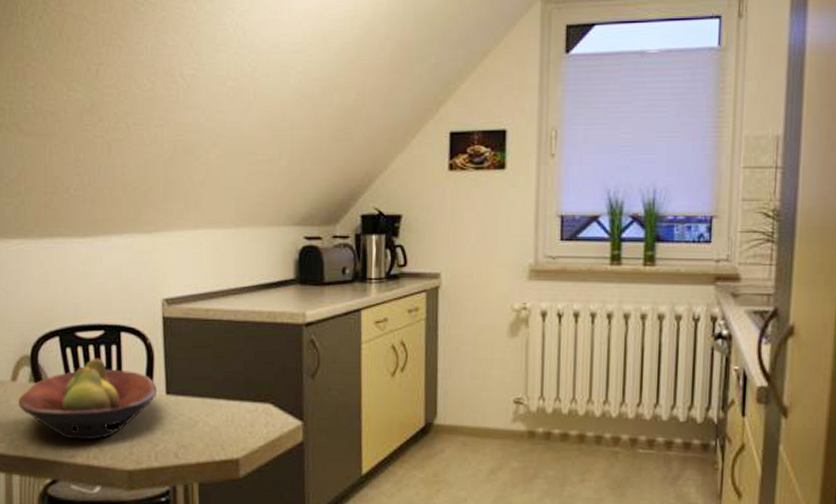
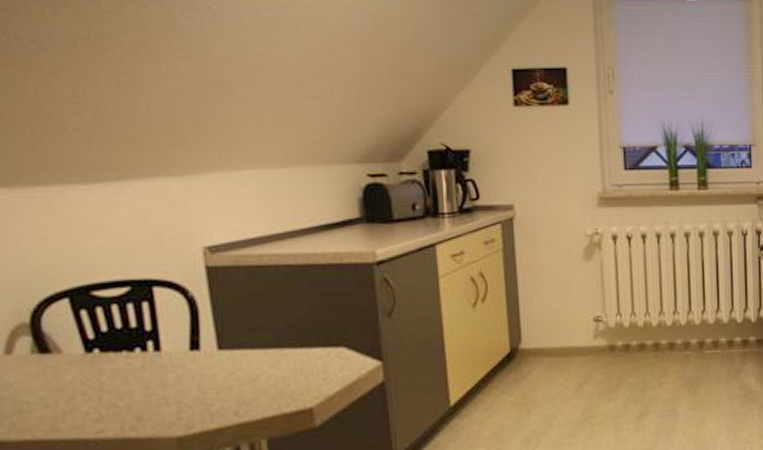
fruit bowl: present [18,358,158,440] -> none [17,318,207,413]

